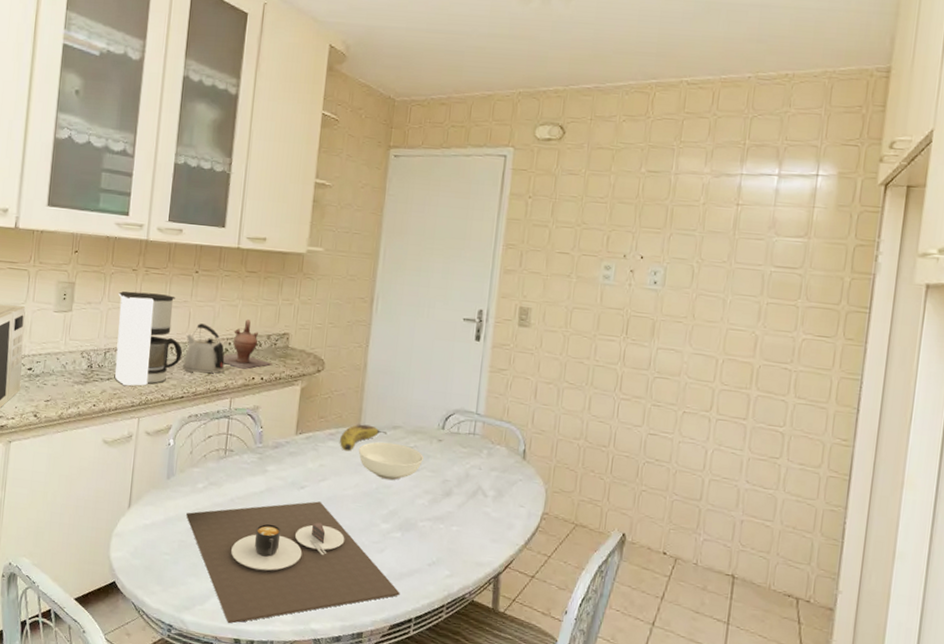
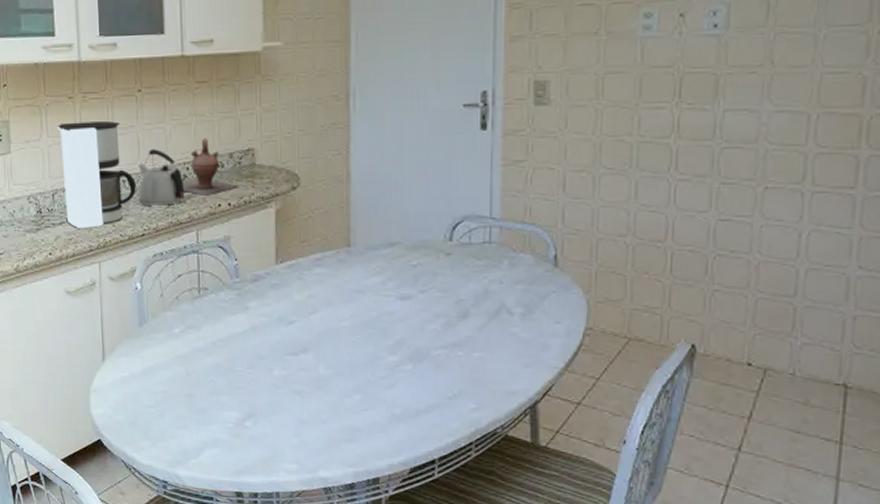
place setting: present [186,501,400,624] -> none [166,337,418,477]
fruit: present [340,424,388,451] -> none [328,244,384,277]
bowl: present [358,442,423,480] -> none [351,262,430,306]

